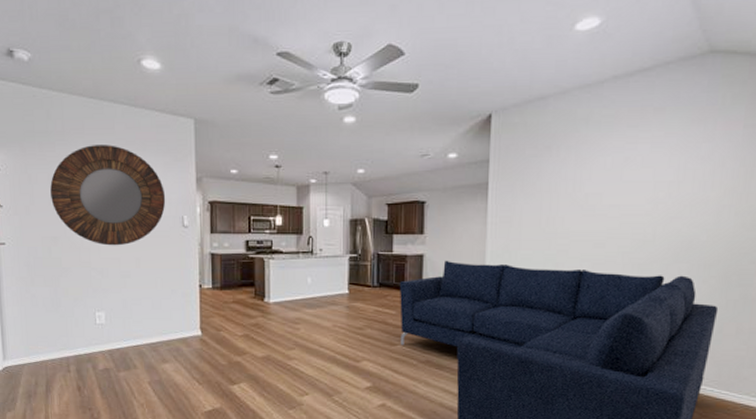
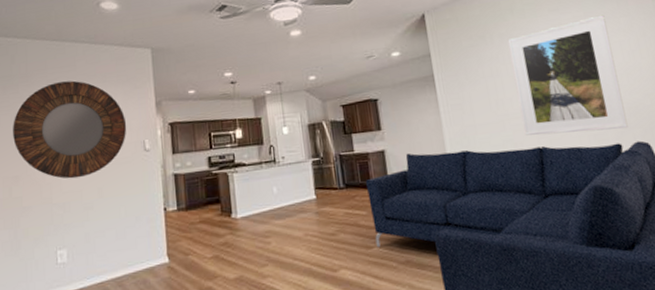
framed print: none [568,137,686,262] -> present [507,14,628,136]

